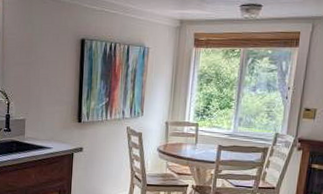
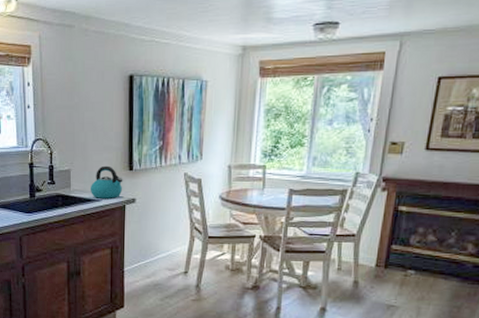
kettle: none [42,117,73,147] -> present [90,165,123,199]

